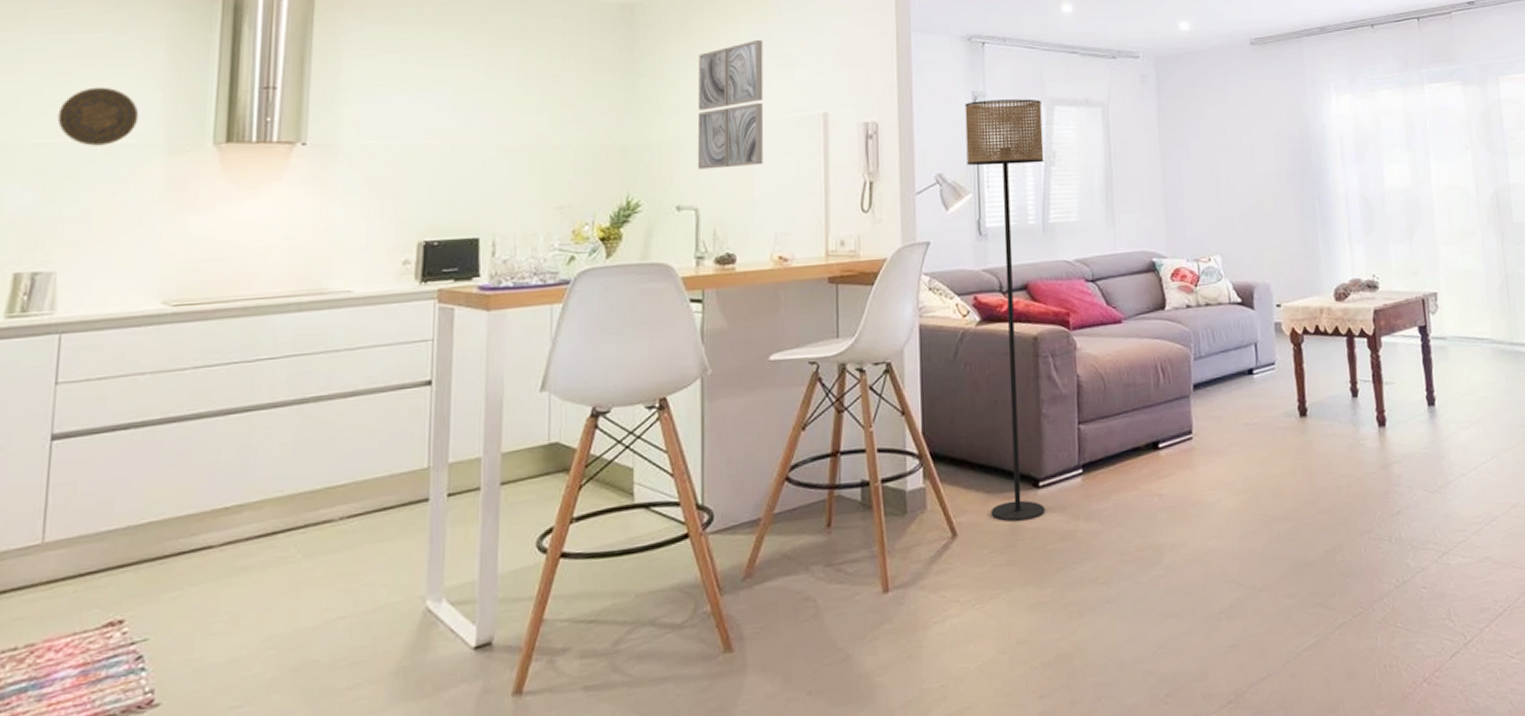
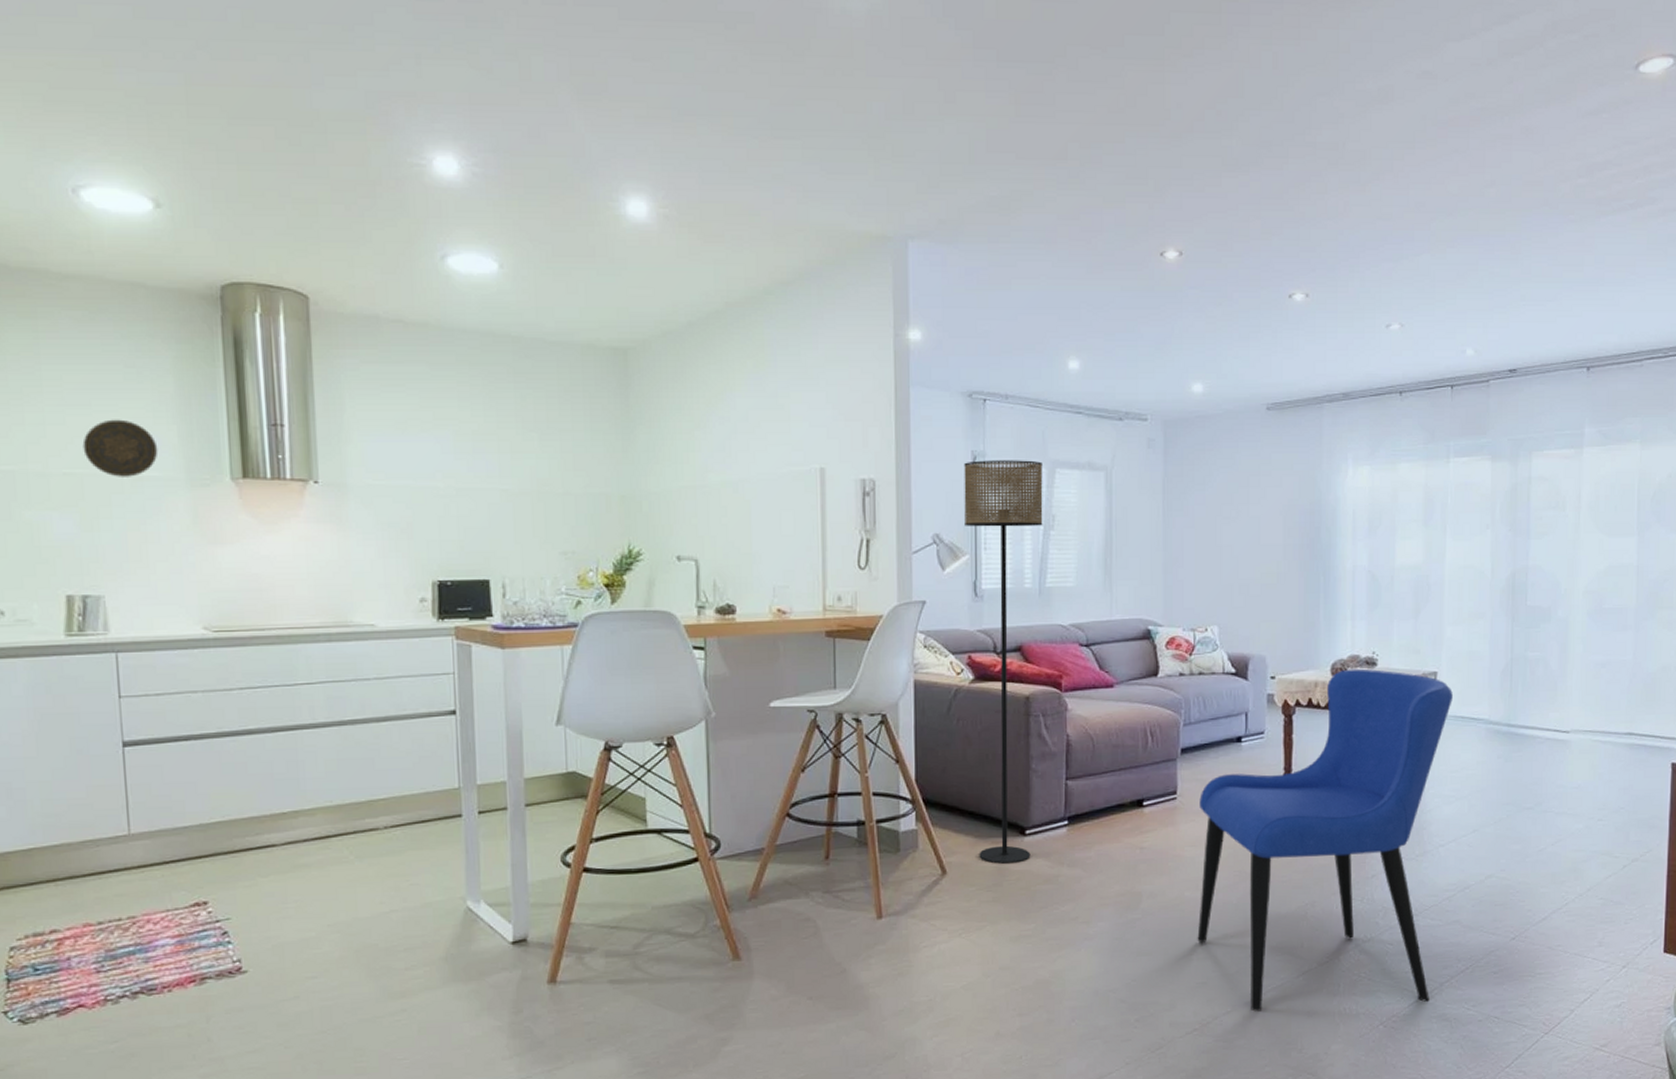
wall art: present [697,39,764,170] -> none [694,389,761,521]
dining chair: none [1215,292,1471,676] -> present [1197,668,1453,1012]

